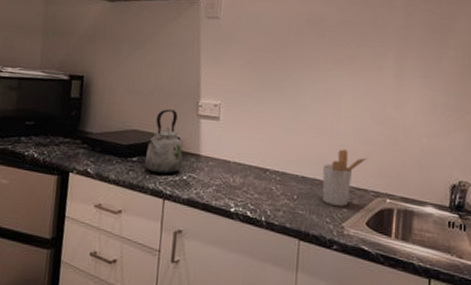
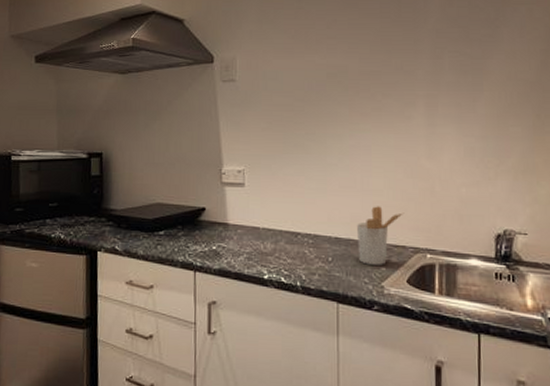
kettle: present [145,109,183,175] -> none [172,179,211,247]

